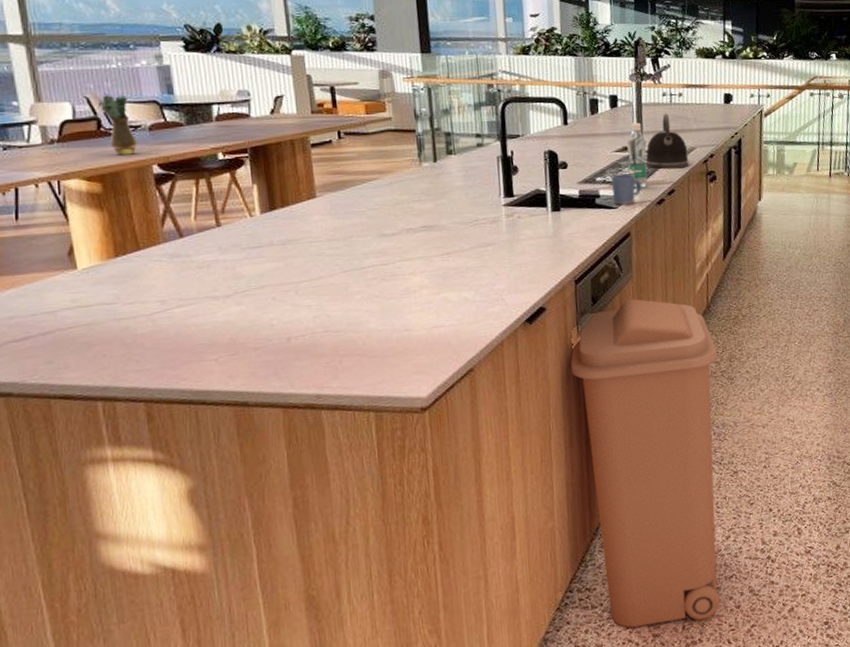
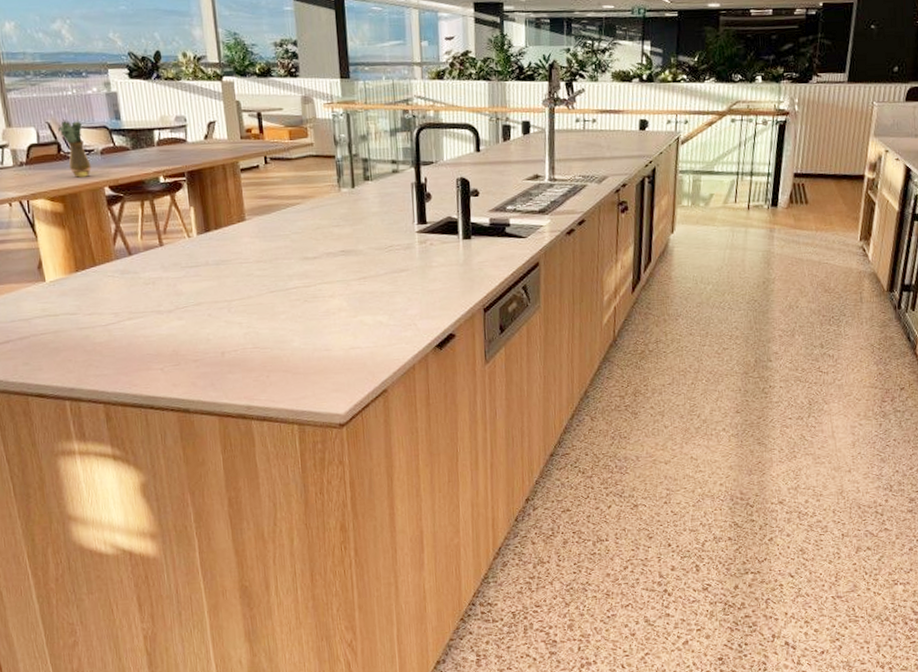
trash bin: present [571,298,721,628] -> none [478,329,621,644]
mug: present [611,173,642,205] -> none [522,202,552,235]
bottle: present [627,122,648,188] -> none [538,149,558,218]
kettle: present [645,113,689,170] -> none [556,140,601,199]

